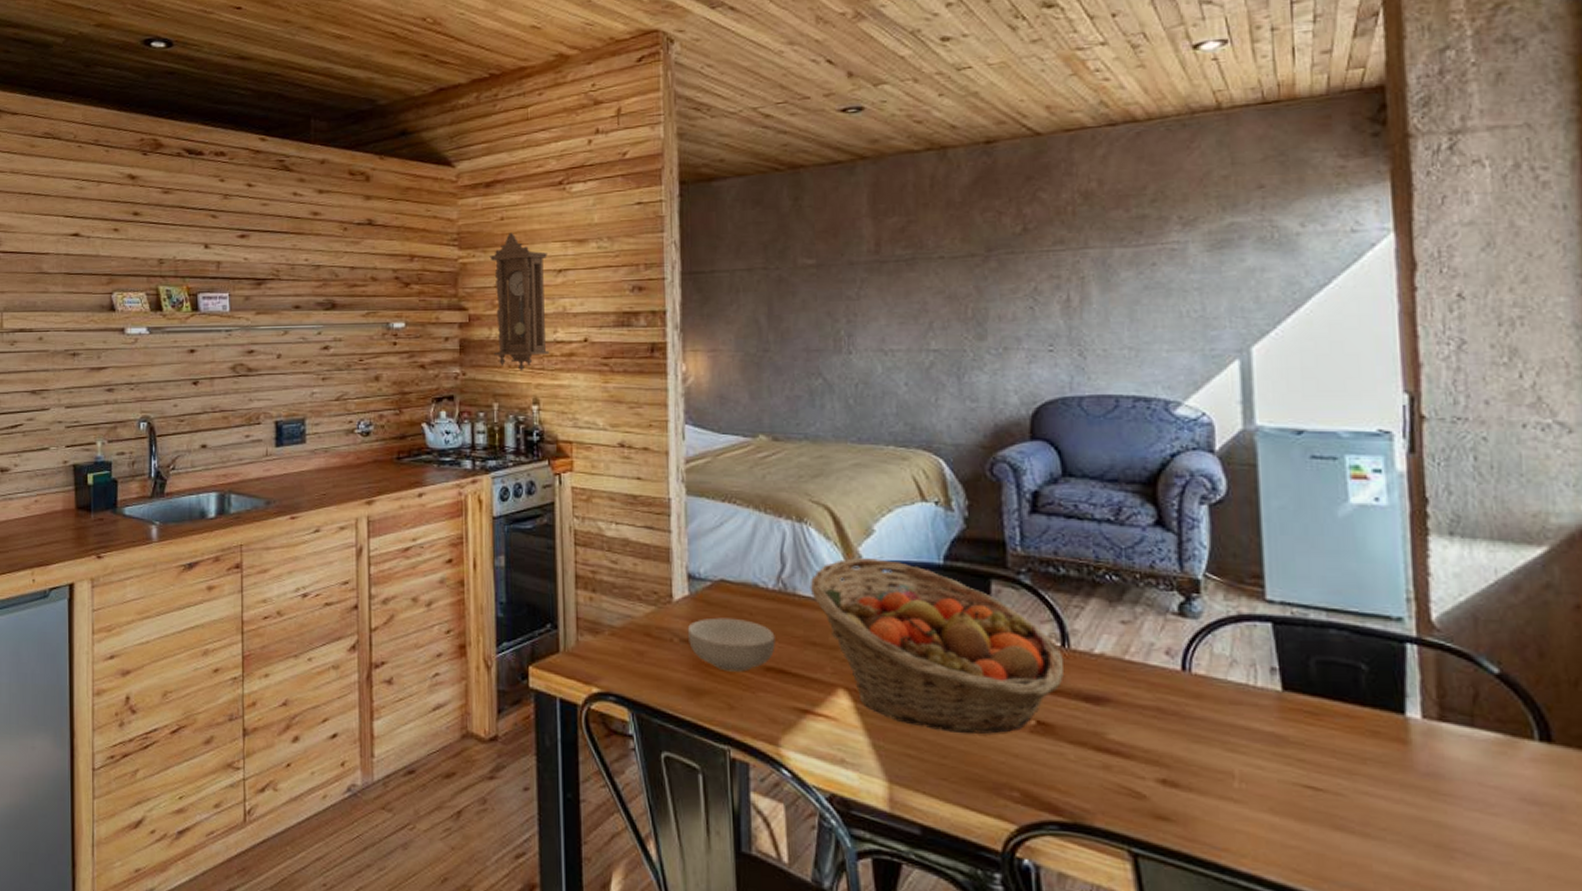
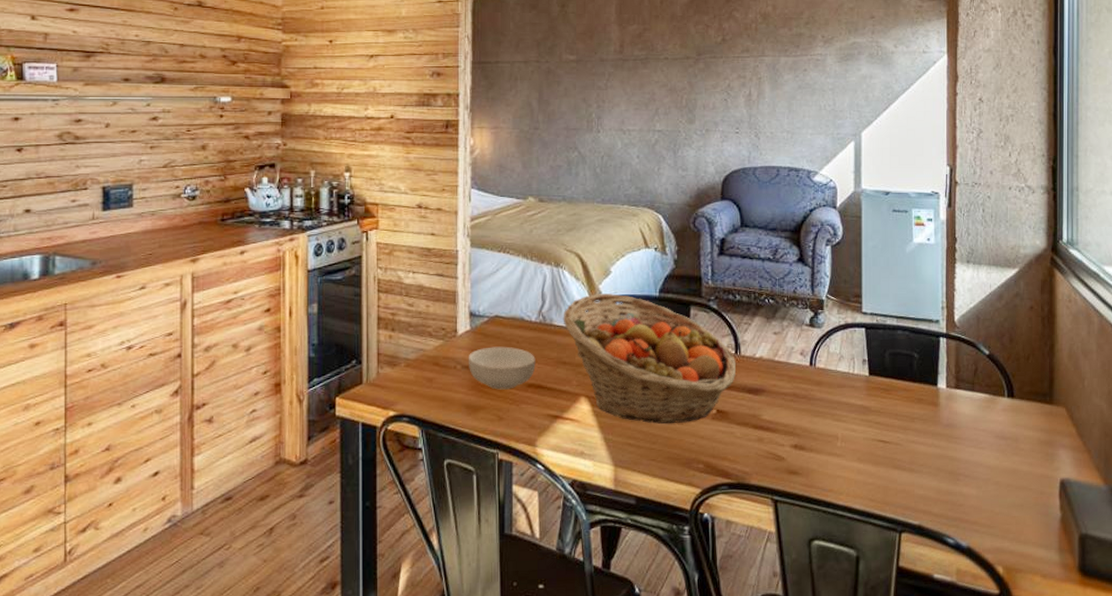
pendulum clock: present [490,233,550,371] -> none [310,21,361,143]

